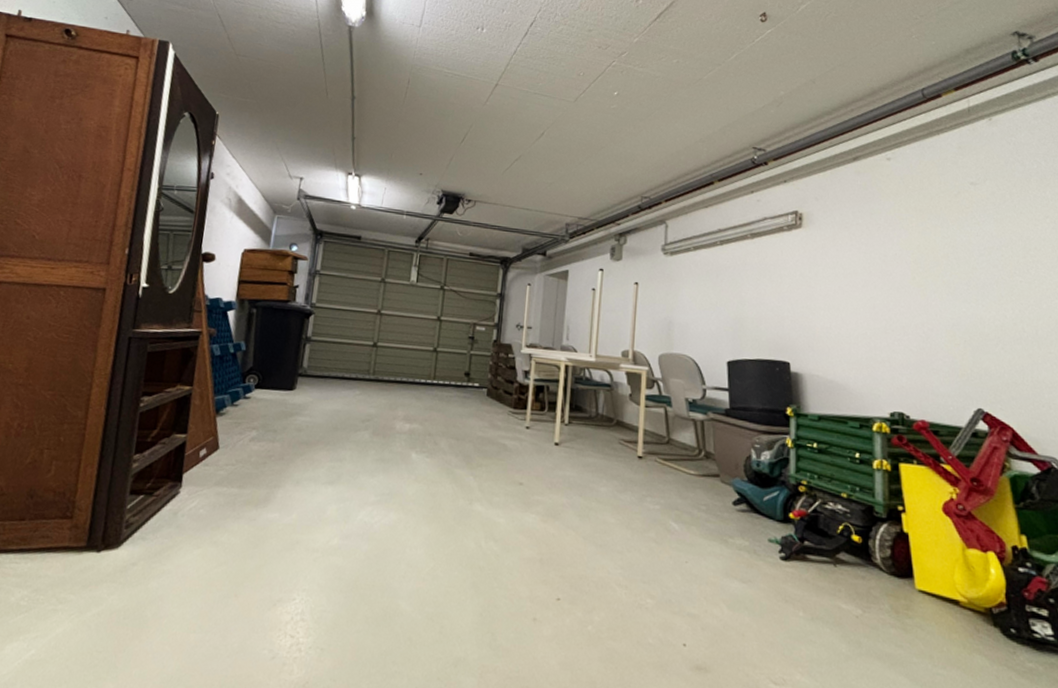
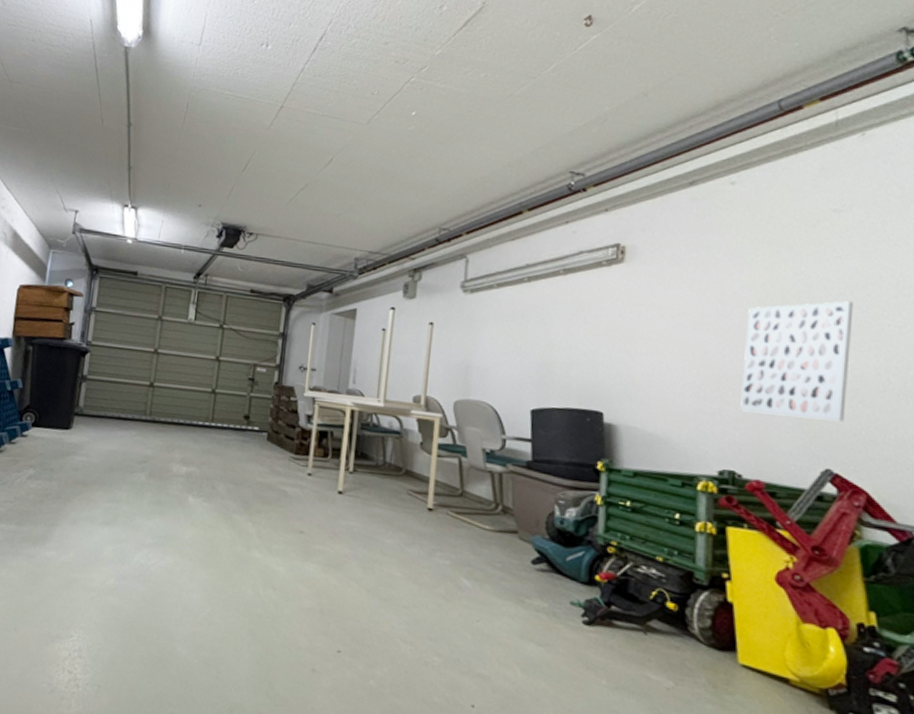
wall art: none [905,261,992,366] -> present [740,301,854,422]

